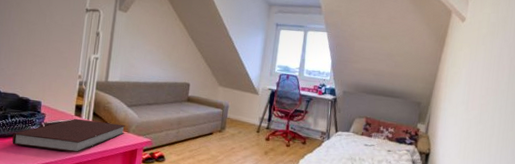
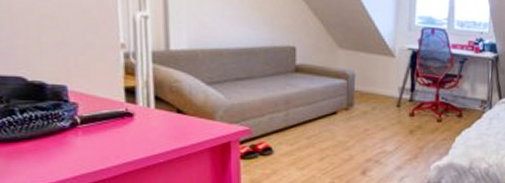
notebook: present [12,118,126,153] -> none [29,106,209,154]

